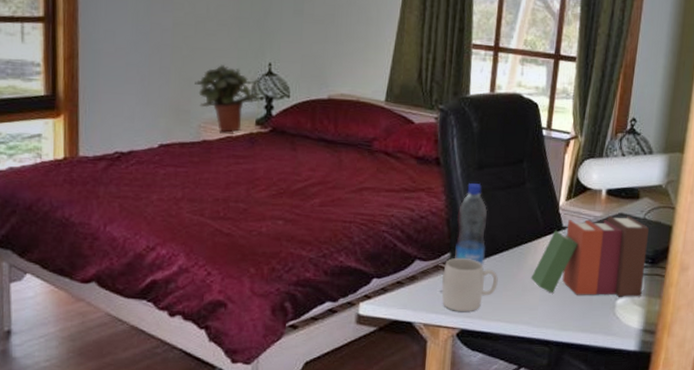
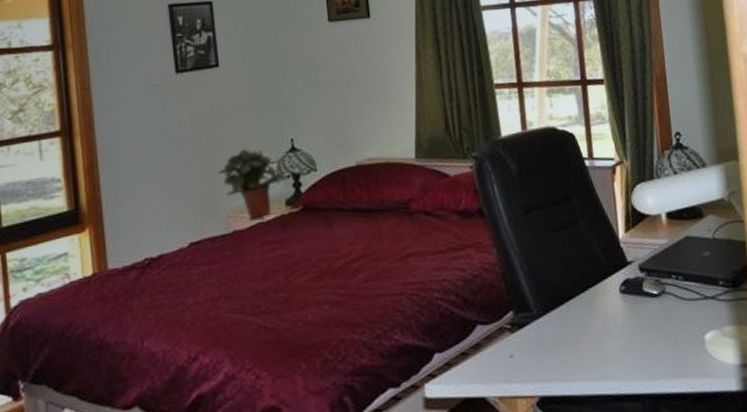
mug: present [441,257,498,311] -> none [508,313,571,377]
bottle: present [455,182,488,266] -> none [512,229,552,320]
books: present [530,215,649,297] -> none [605,238,731,338]

